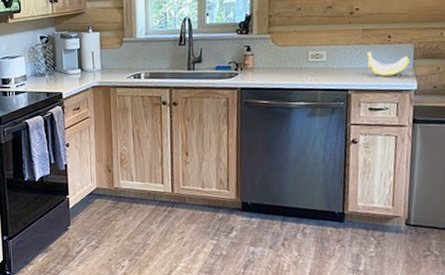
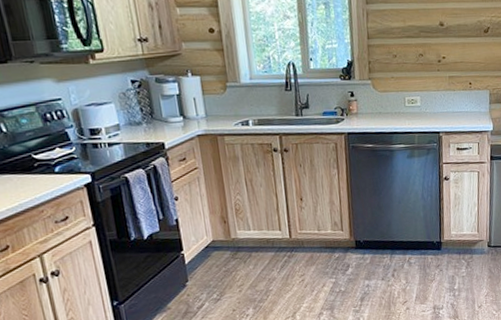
banana: present [366,52,410,76] -> none [453,97,487,119]

